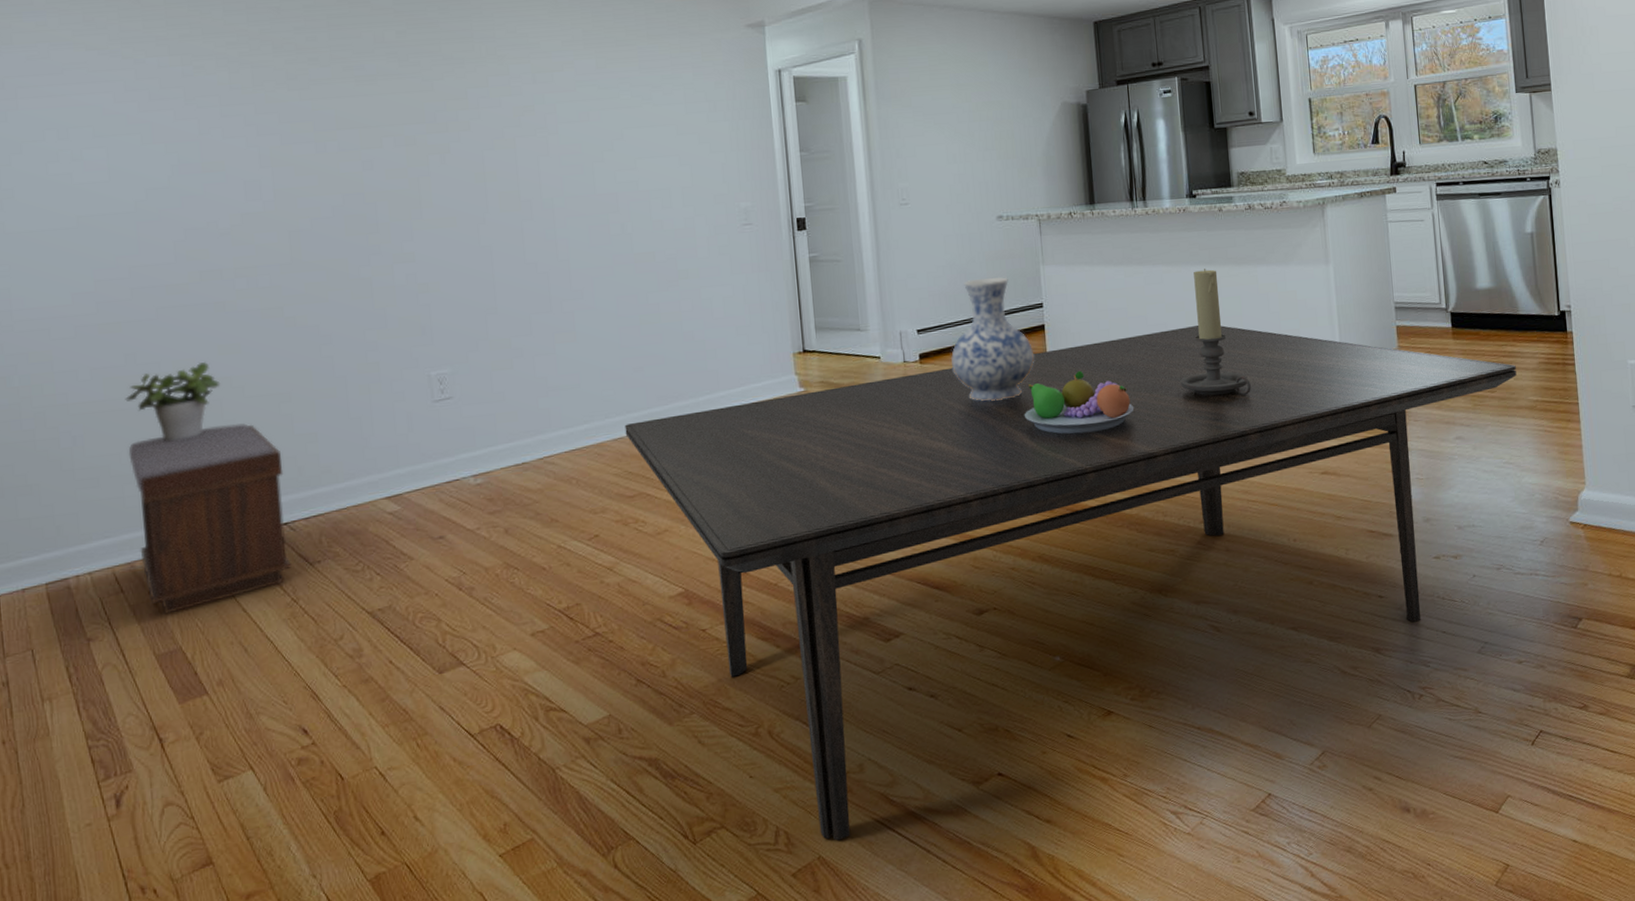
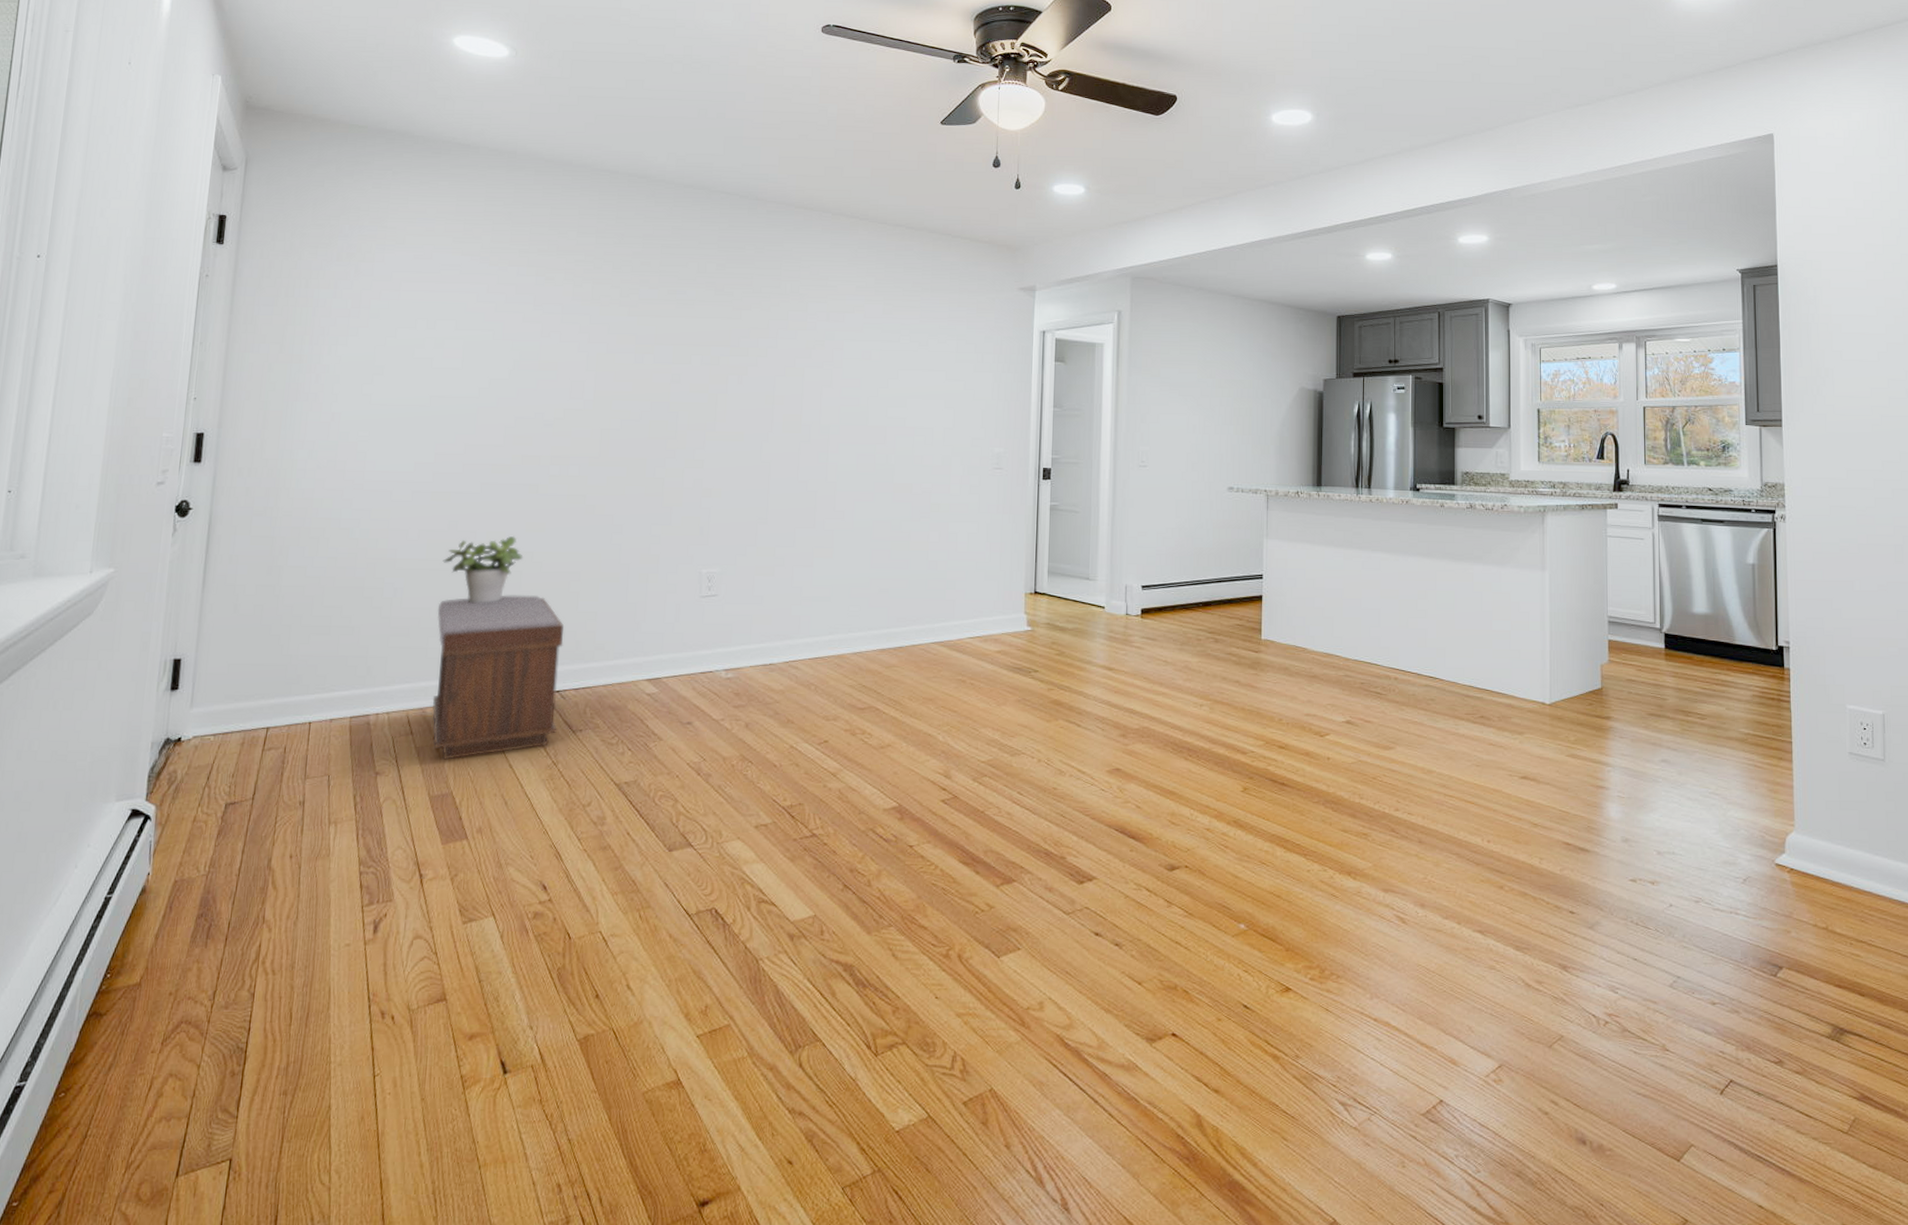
dining table: present [625,325,1517,841] -> none [864,615,1729,1076]
vase: present [951,276,1034,402] -> none [1171,544,1250,663]
fruit bowl: present [1024,370,1134,435] -> none [1234,644,1341,706]
candle holder: present [1180,269,1251,396] -> none [1388,560,1457,689]

